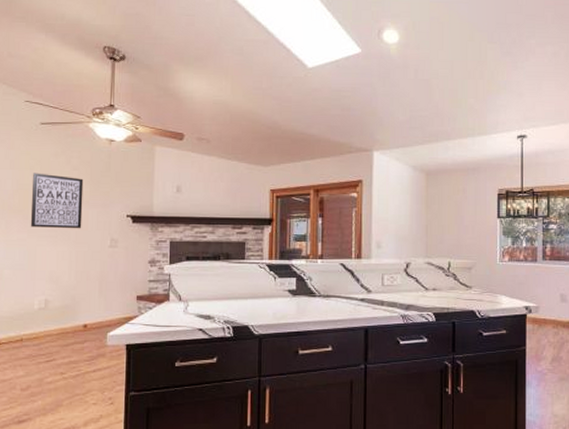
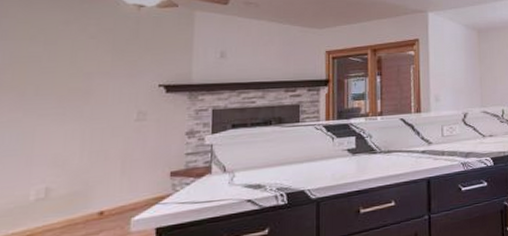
wall art: present [30,173,84,229] -> none [27,43,104,105]

